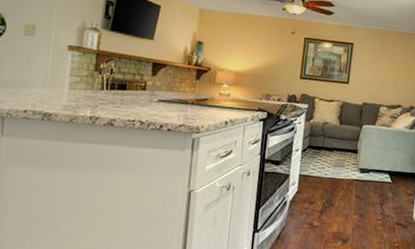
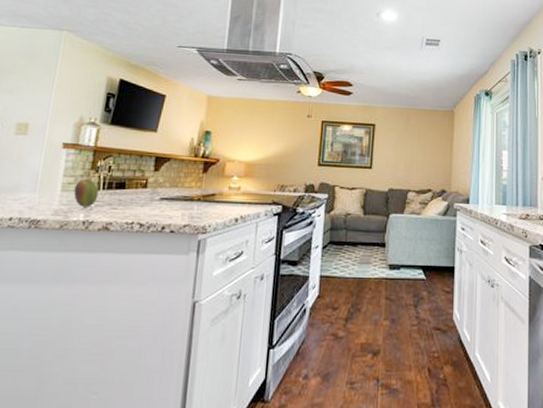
fruit: none [80,79,103,105] -> present [73,179,99,207]

